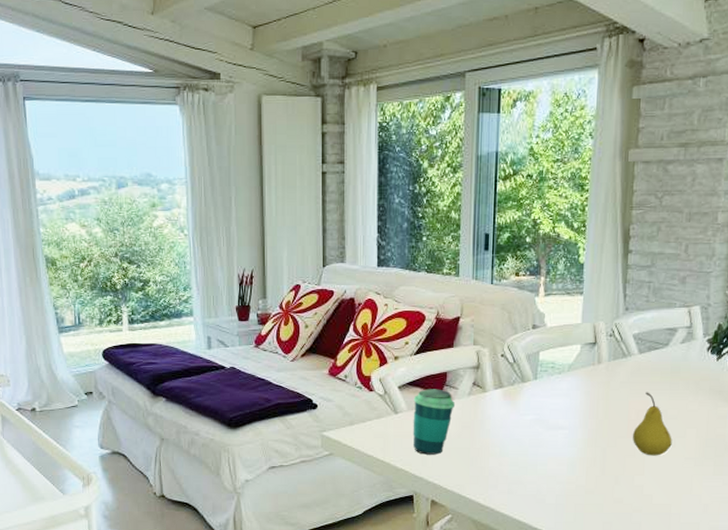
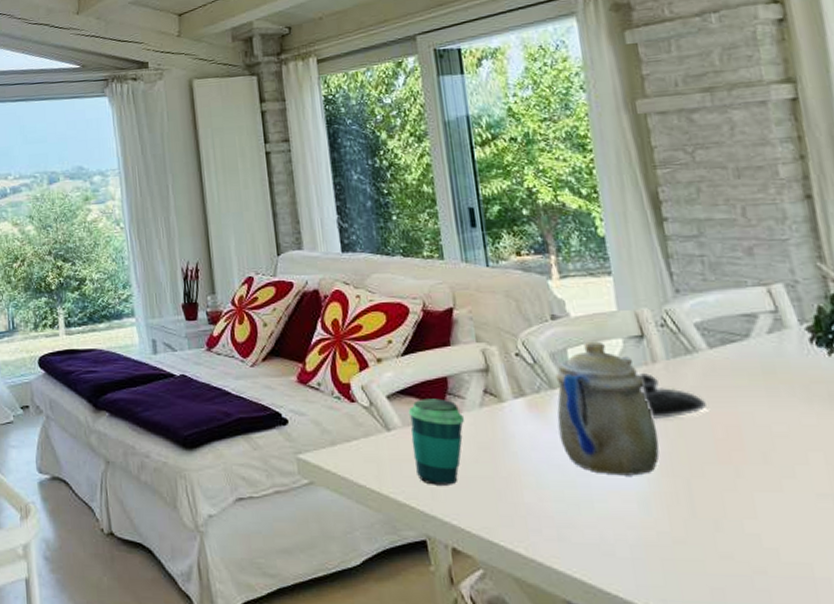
teapot: none [522,346,591,447] -> present [555,341,660,476]
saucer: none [585,370,628,406] -> present [635,372,706,420]
fruit: present [633,392,672,456] -> none [725,400,790,491]

